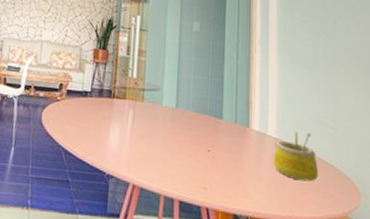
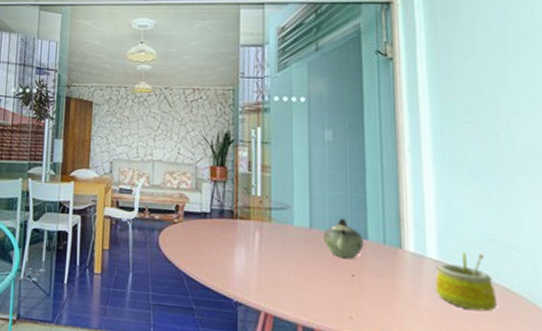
teapot: none [186,100,220,135] -> present [323,219,364,258]

